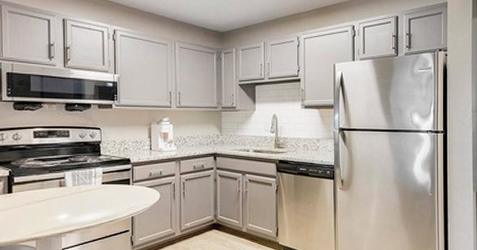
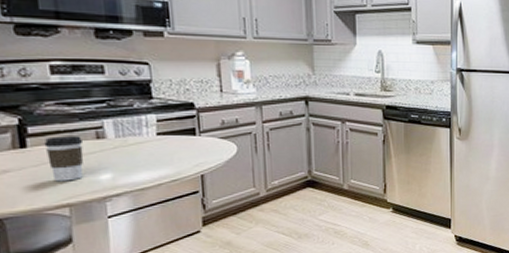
coffee cup: none [24,184,50,220] -> present [44,136,84,182]

